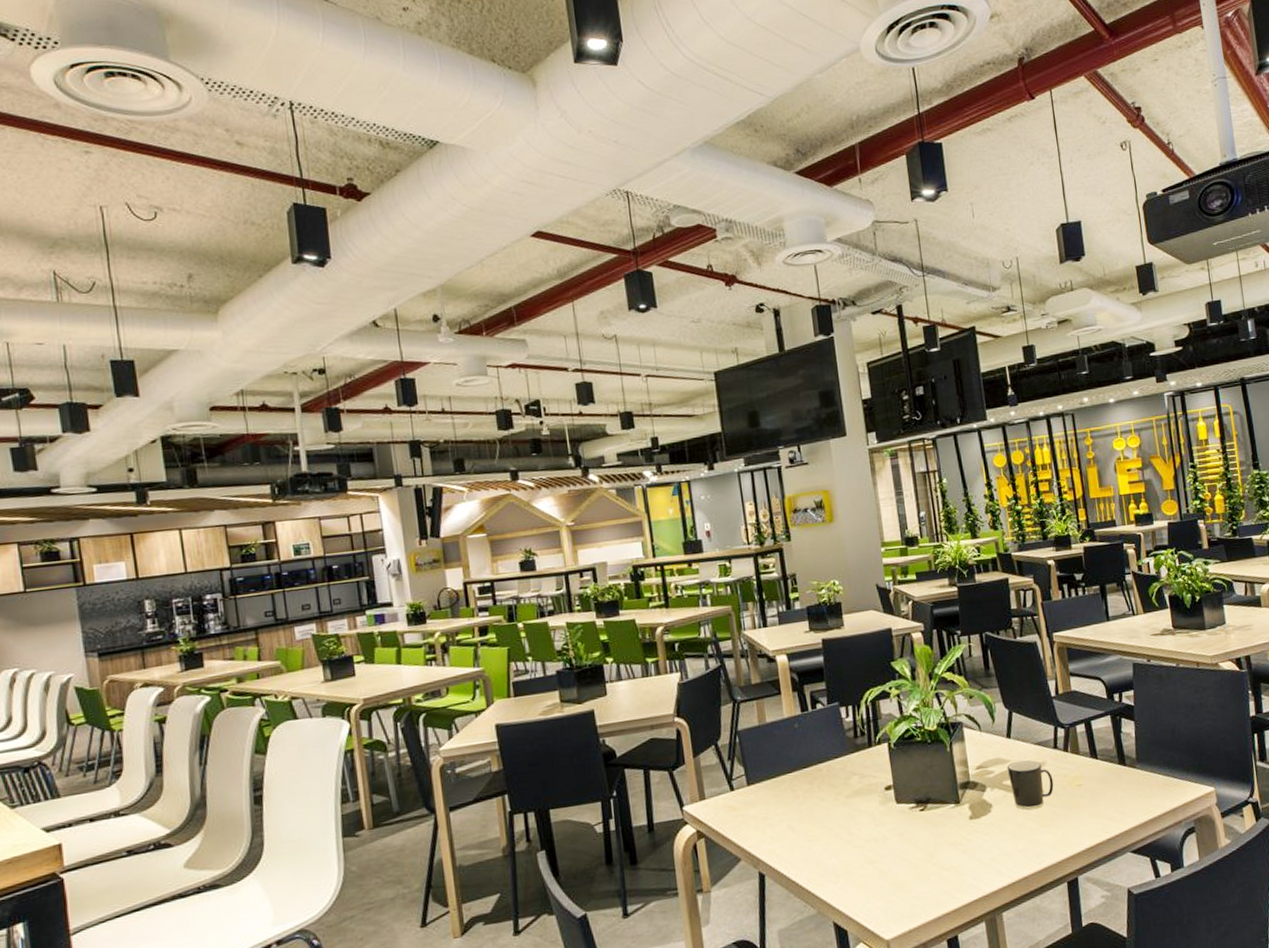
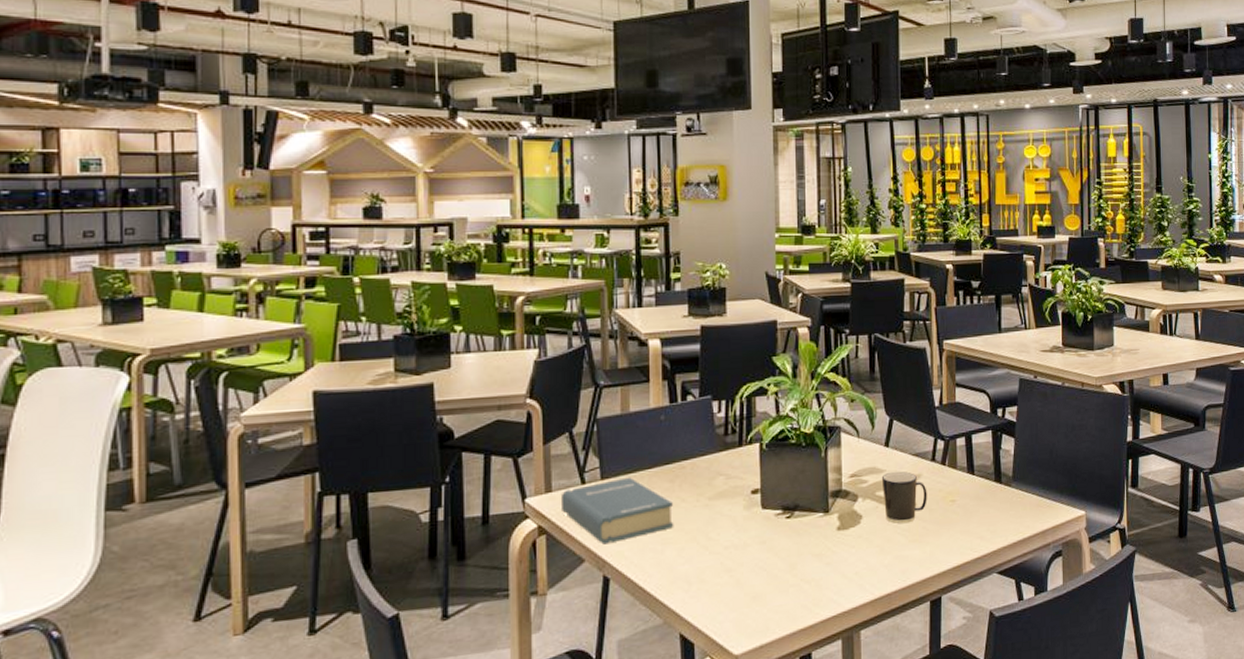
hardback book: none [713,781,818,844] -> present [560,477,674,545]

